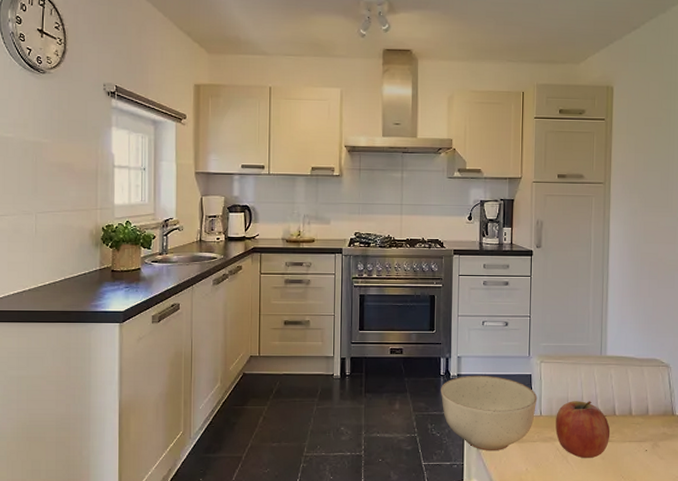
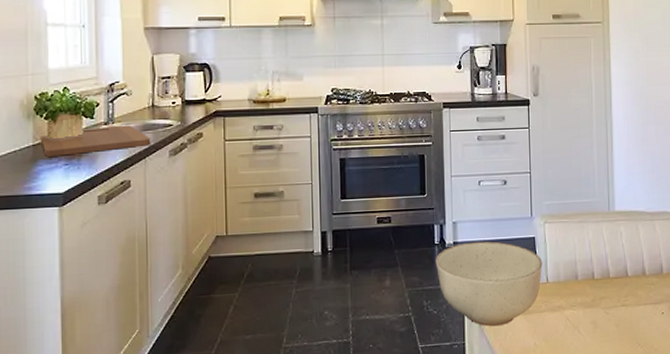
cutting board: none [105,256,197,280] -> present [40,125,150,157]
fruit: present [555,401,610,459] -> none [564,262,624,327]

